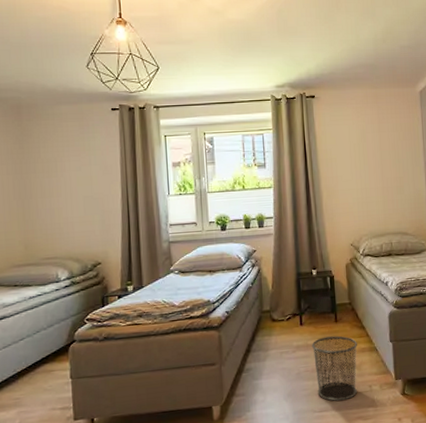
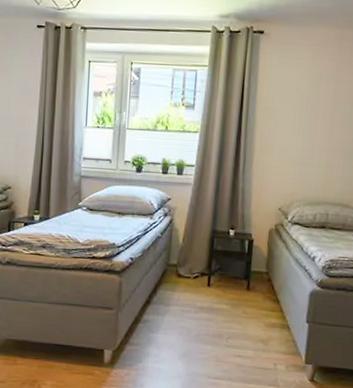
waste bin: present [311,335,357,402] -> none [215,303,268,373]

